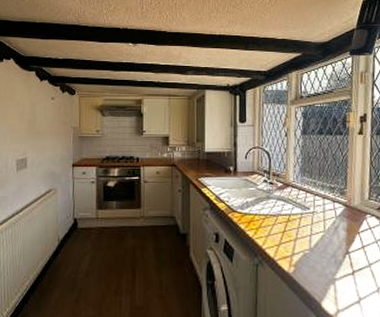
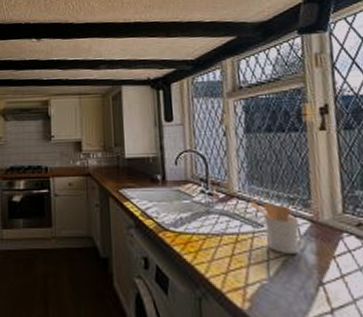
utensil holder: none [300,189,336,231] -> present [249,201,300,255]

